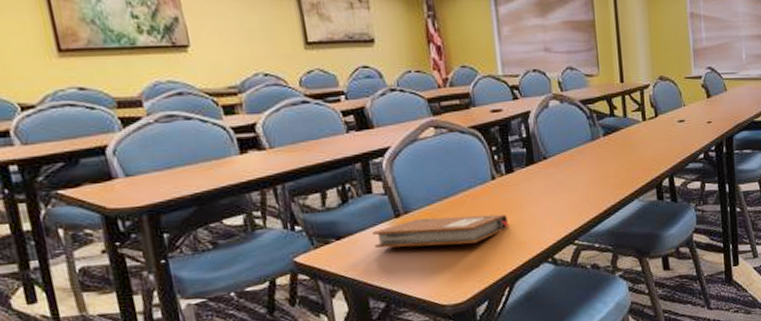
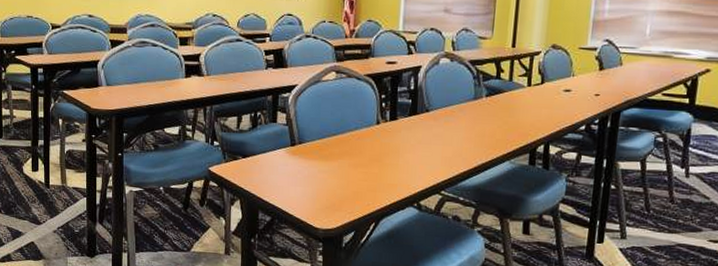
notebook: present [371,214,509,249] -> none [270,150,385,178]

